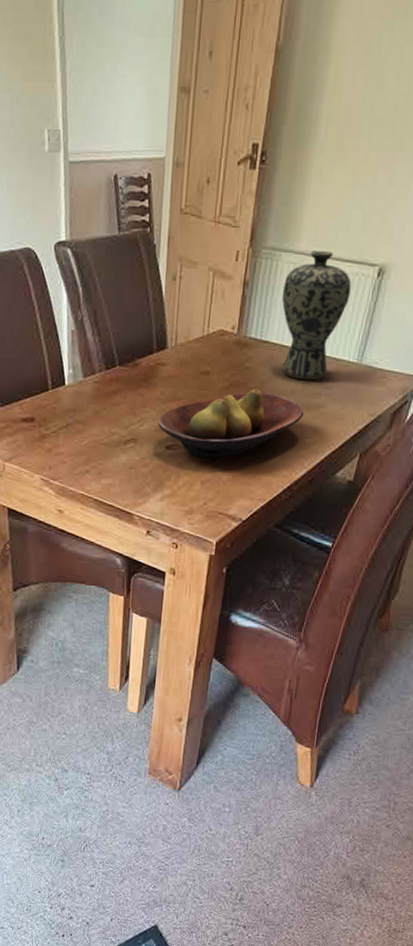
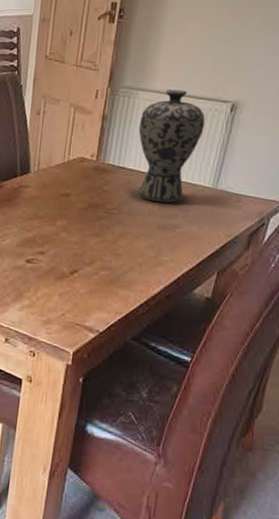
fruit bowl: present [157,388,304,458] -> none [19,209,161,272]

